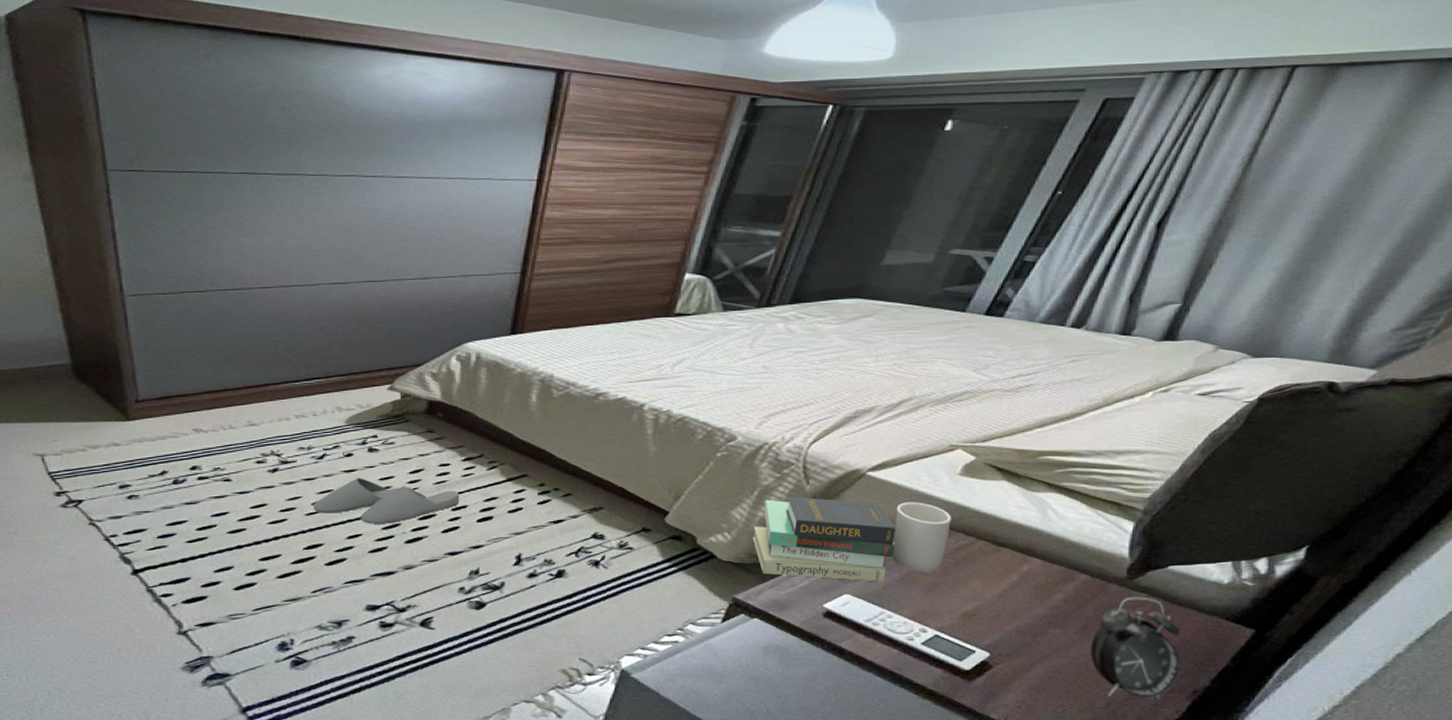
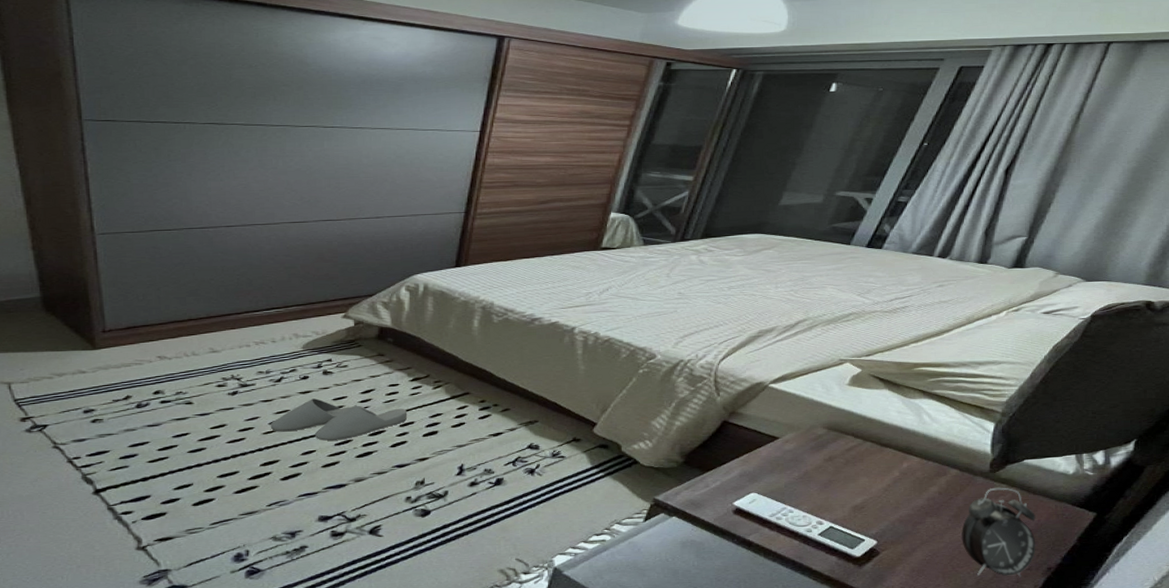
books: present [752,496,895,582] -> none [670,407,795,481]
mug: present [893,502,952,573] -> none [792,409,843,472]

